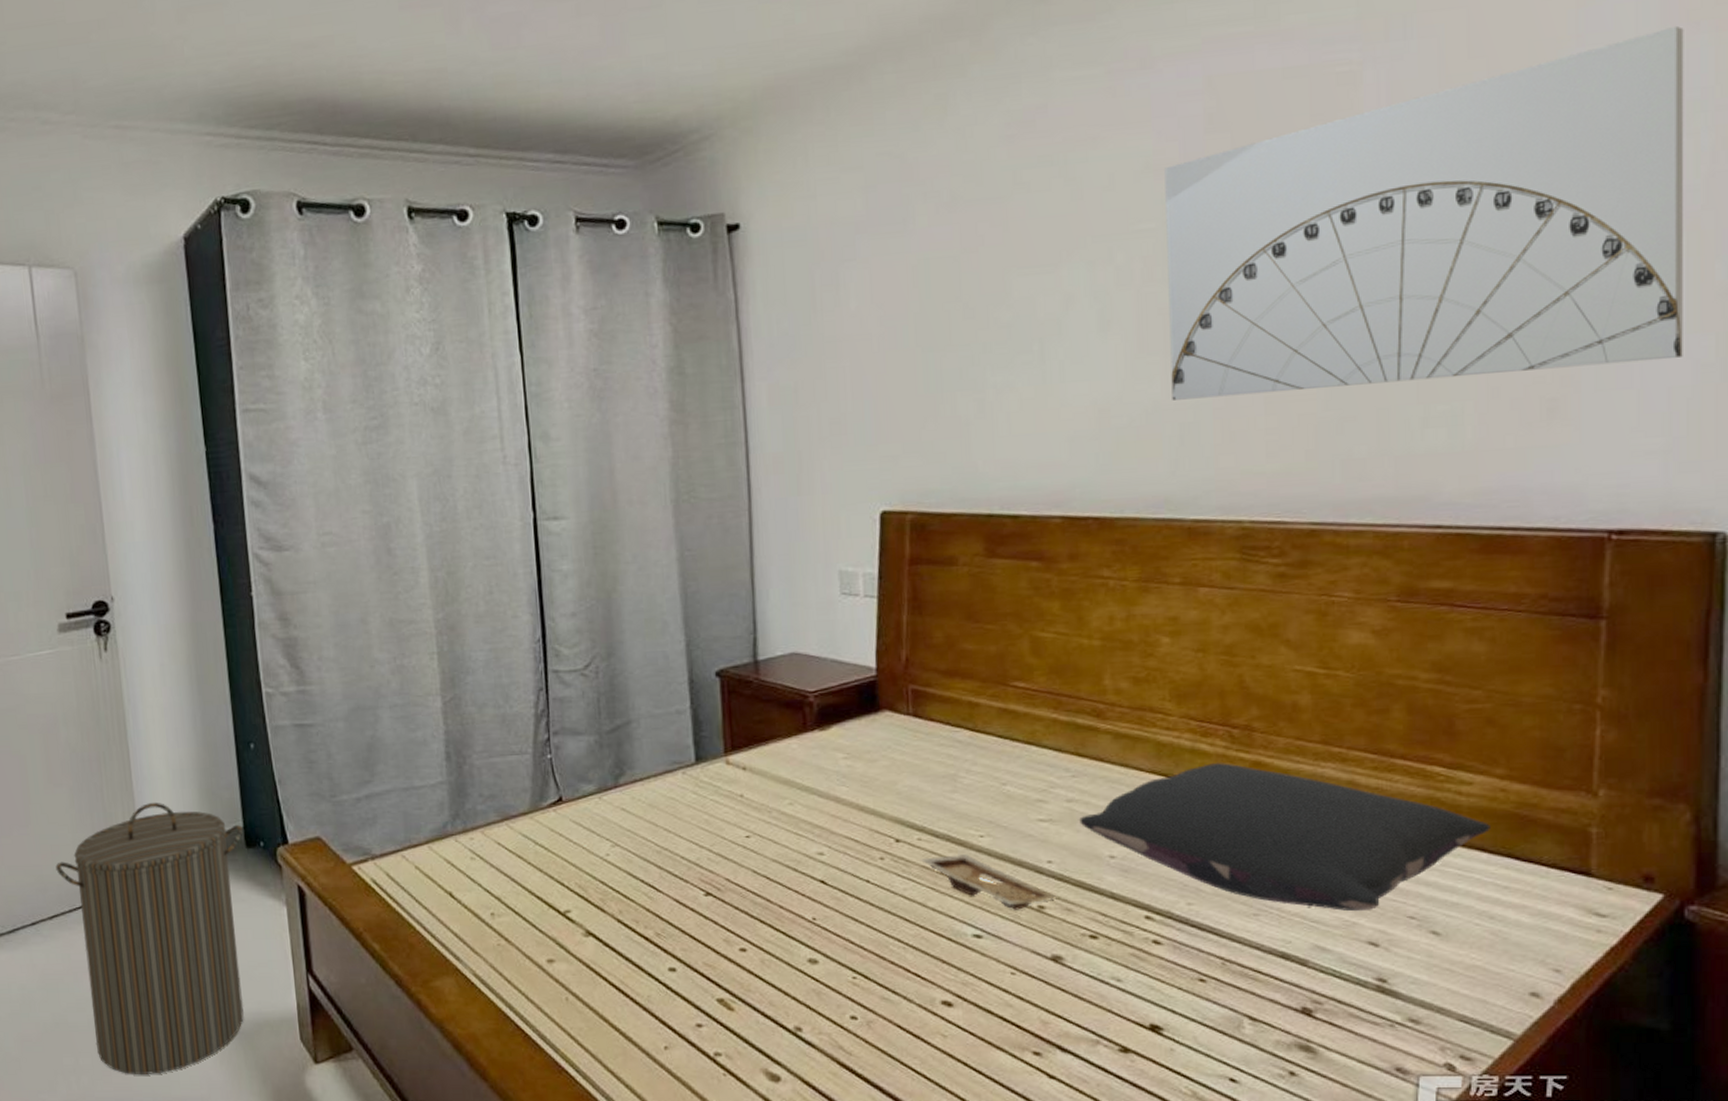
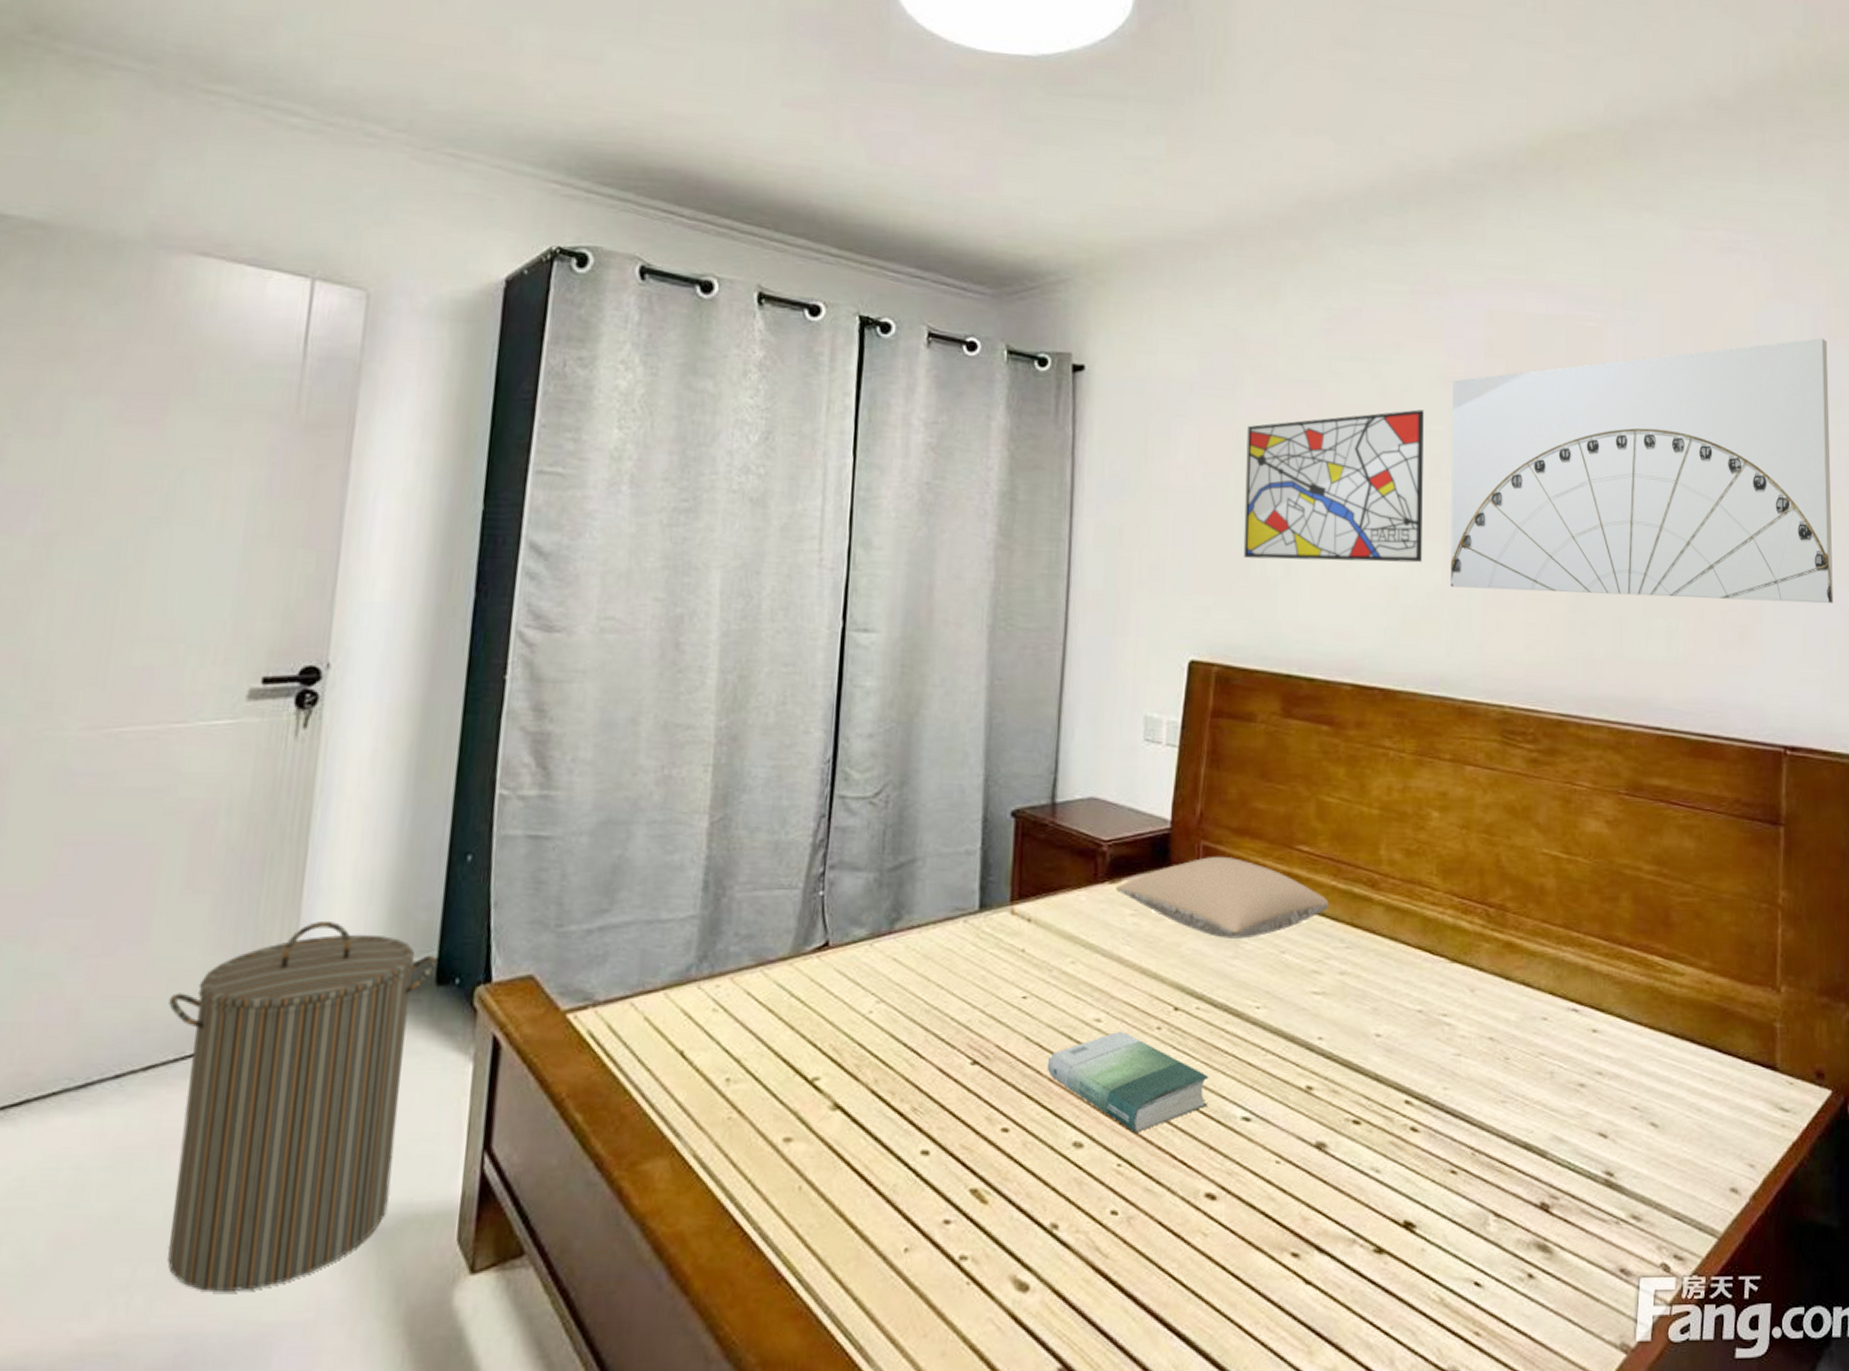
book: none [776,862,938,951] -> present [1047,1031,1209,1134]
pillow: none [825,697,1050,775] -> present [1115,856,1329,939]
tray: present [920,854,1057,910] -> none [1196,1027,1325,1091]
wall art: none [923,208,1136,400] -> present [1243,409,1424,563]
pillow: present [1079,762,1490,912] -> none [1350,940,1698,1101]

